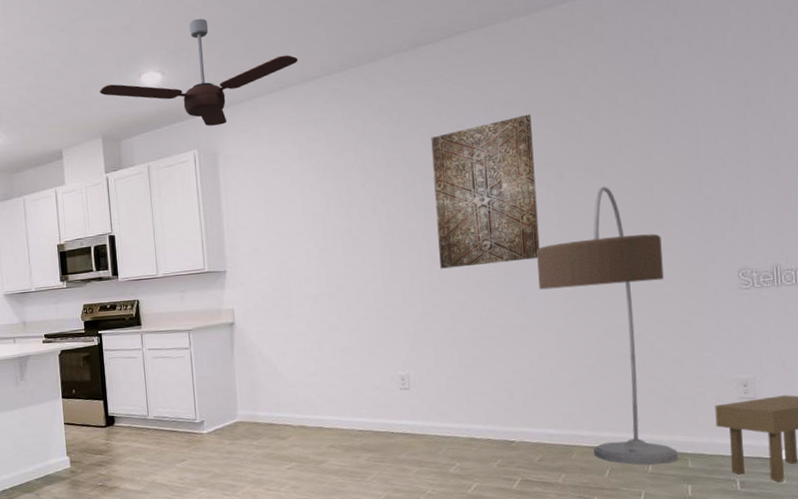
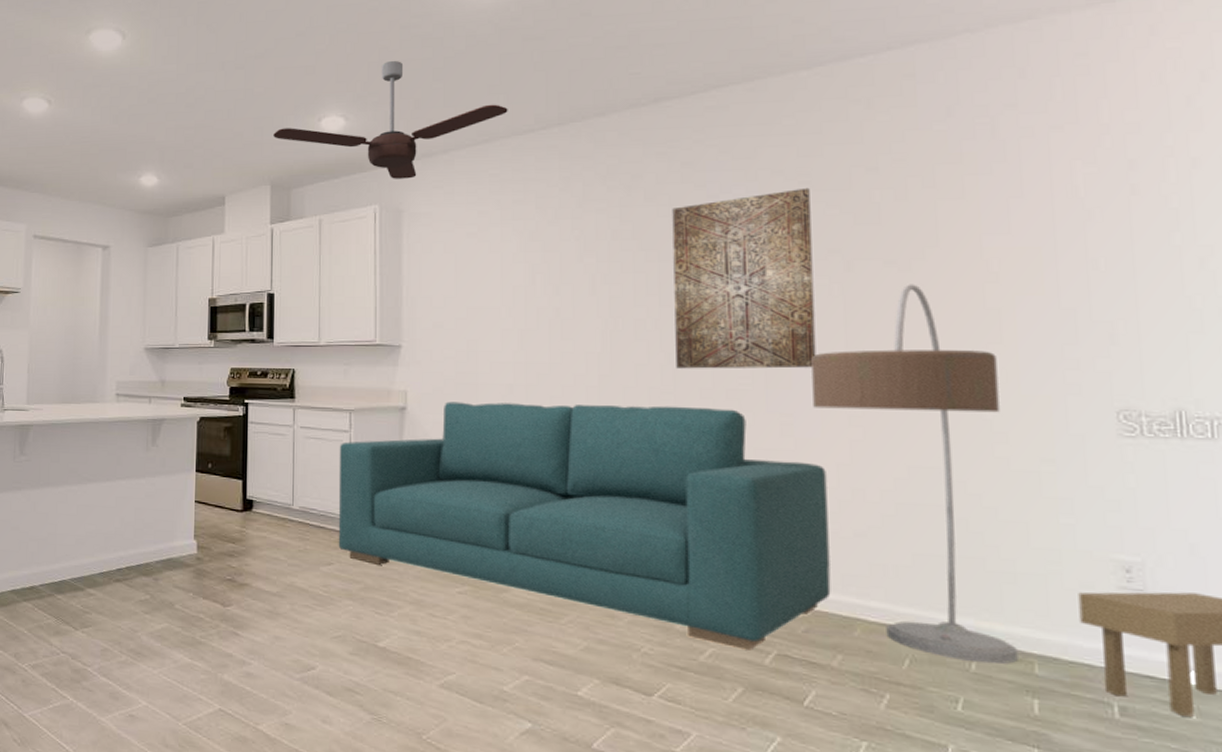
sofa: none [182,297,556,481] -> present [338,401,831,650]

